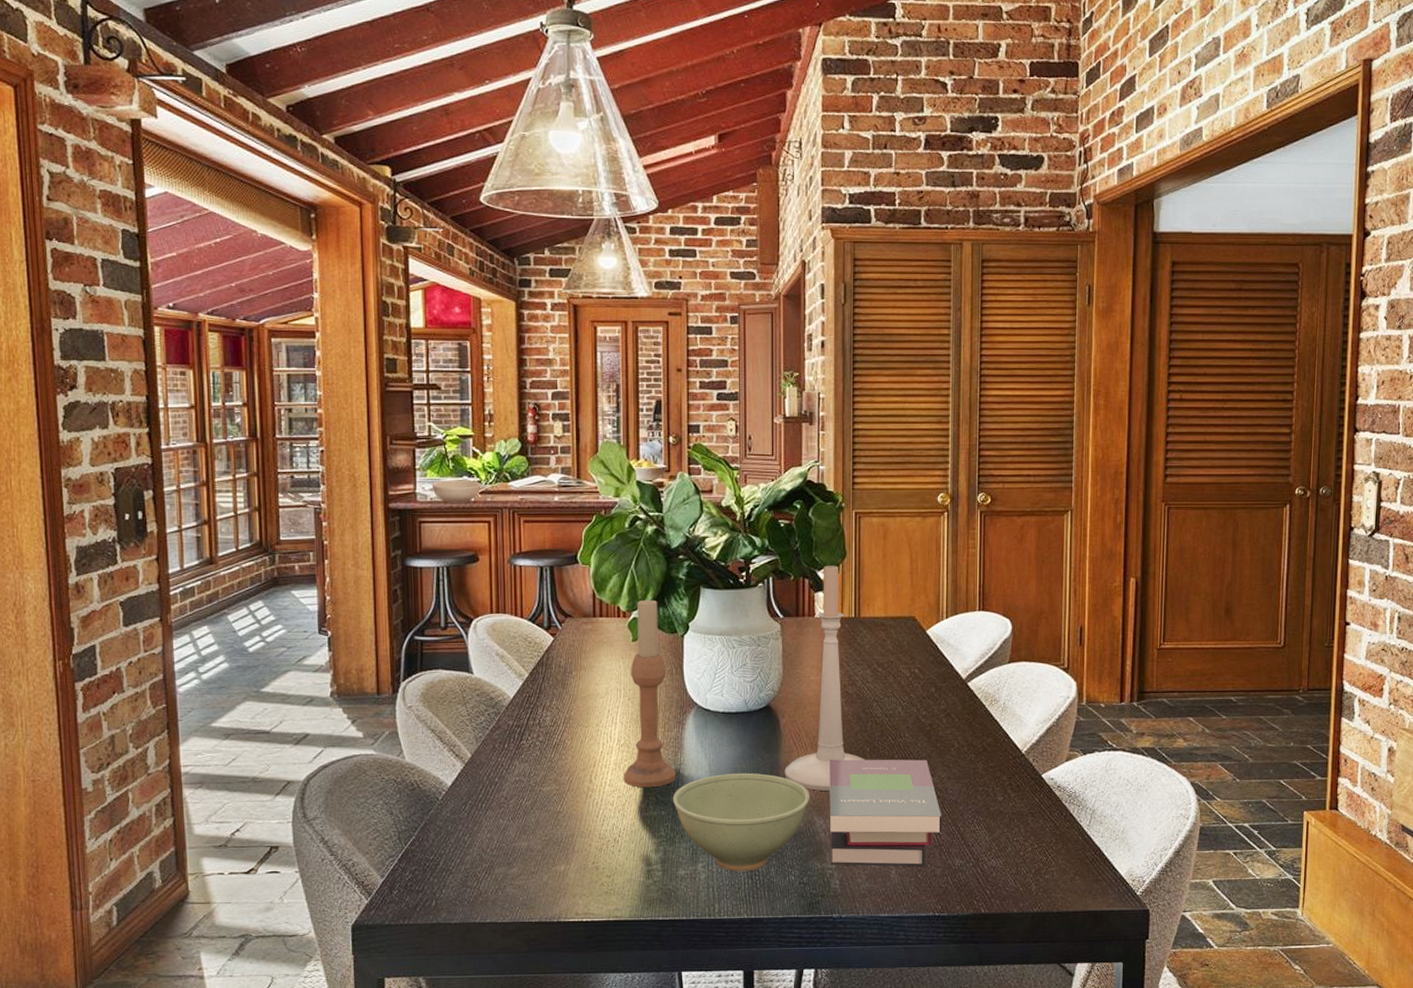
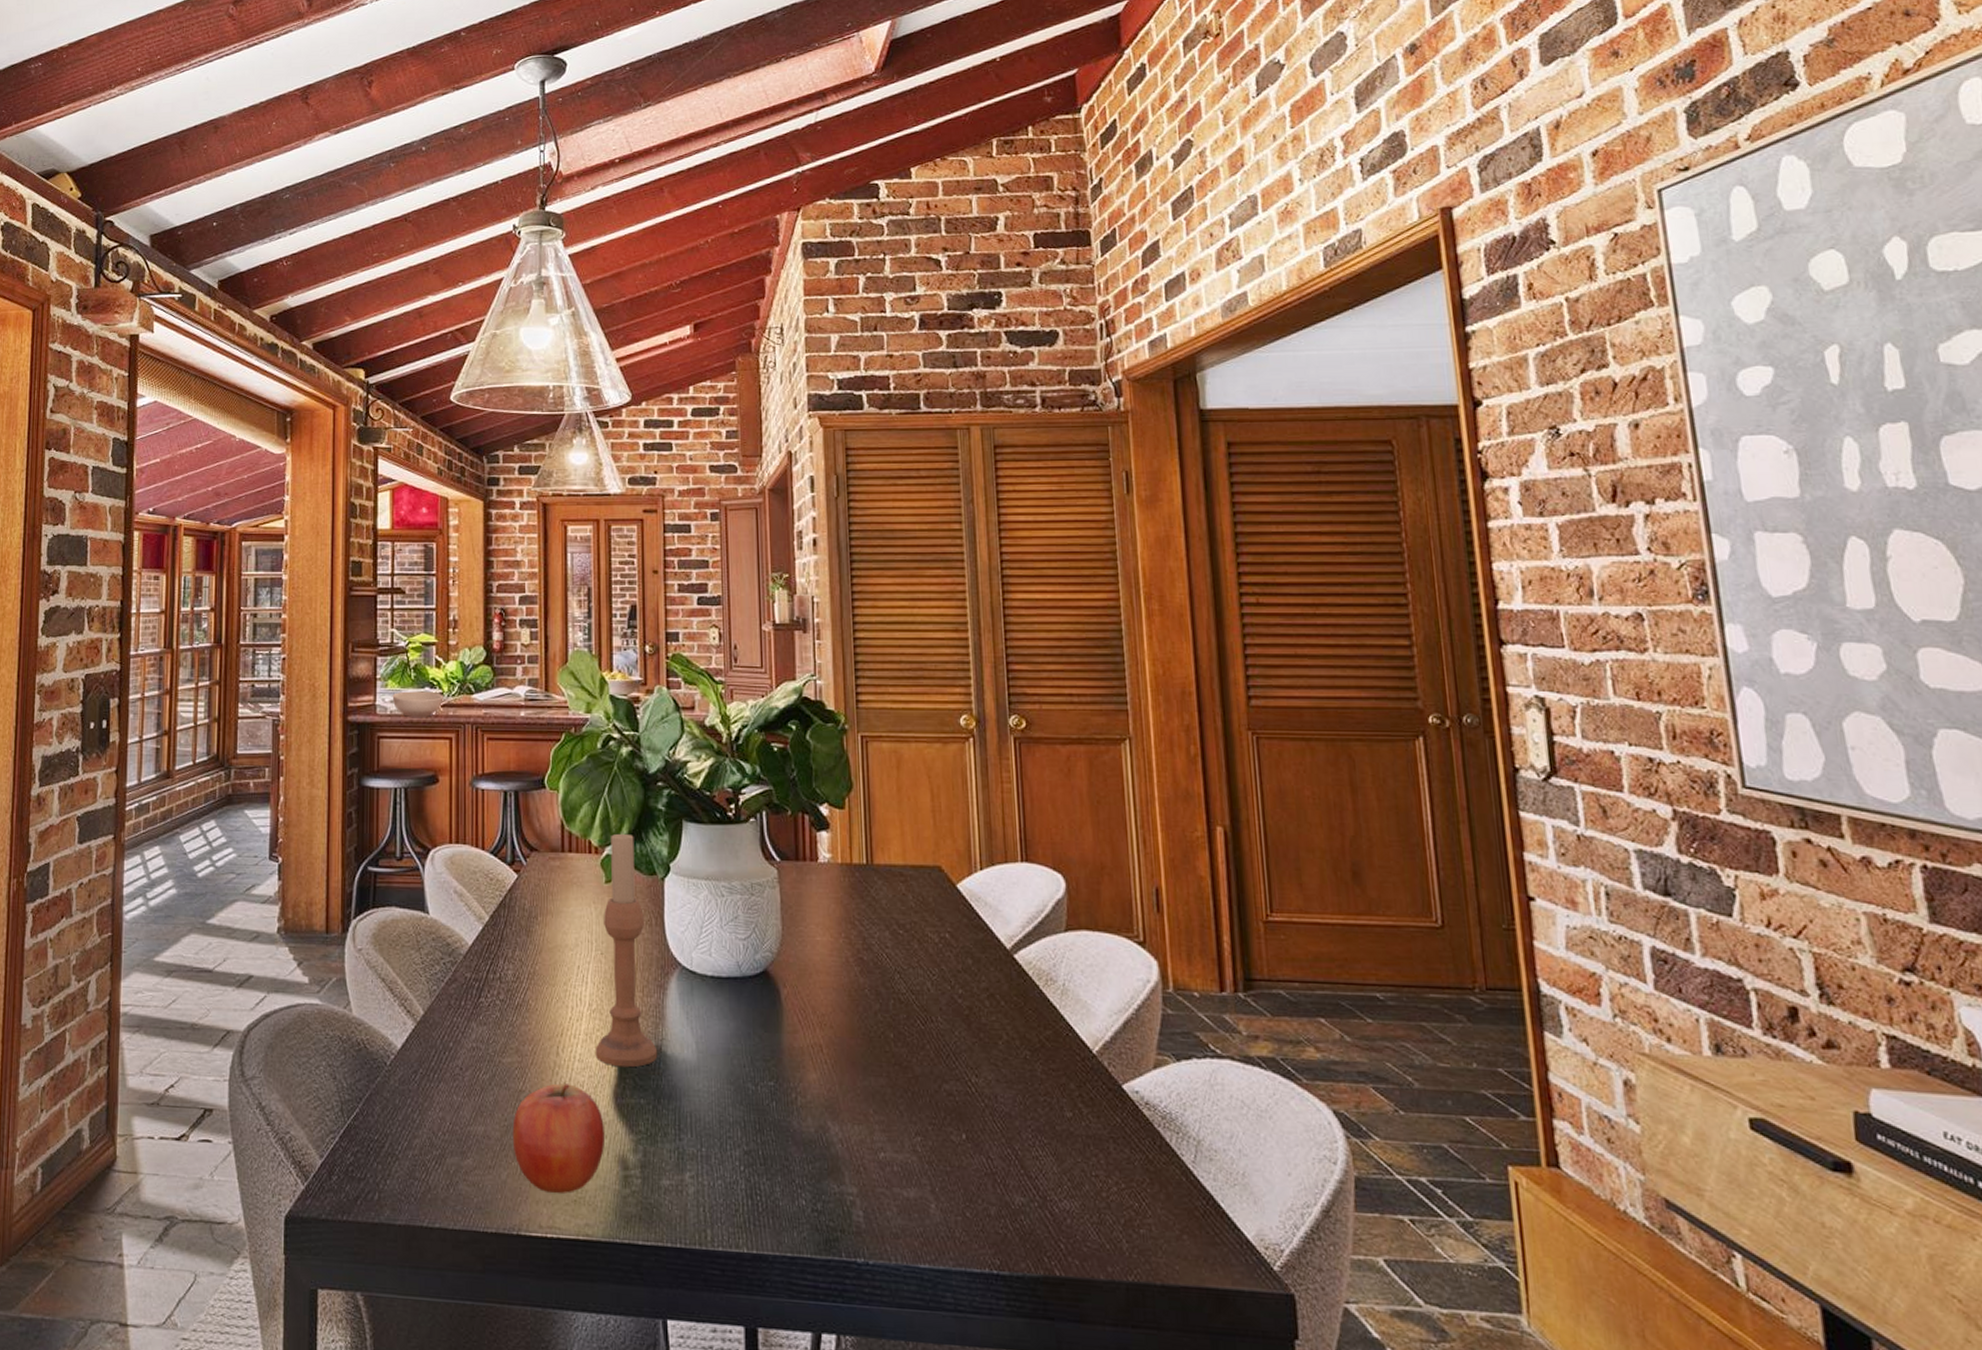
fruit: none [552,804,632,888] -> present [512,1083,606,1193]
bowl: present [672,773,810,872] -> none [653,1055,822,1189]
candlestick: present [784,563,865,791] -> none [788,797,888,1087]
books: present [829,759,942,867] -> none [843,1046,994,1202]

